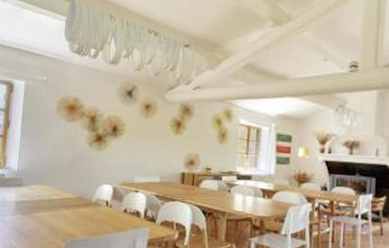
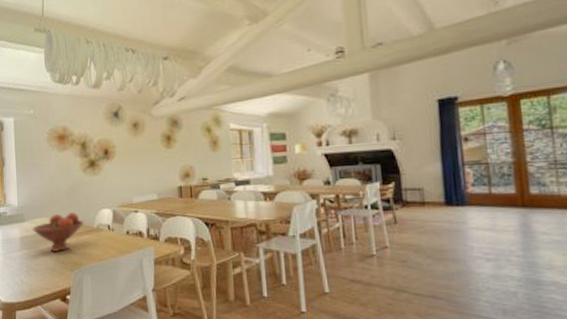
fruit bowl: none [29,183,83,221] -> present [32,211,84,252]

